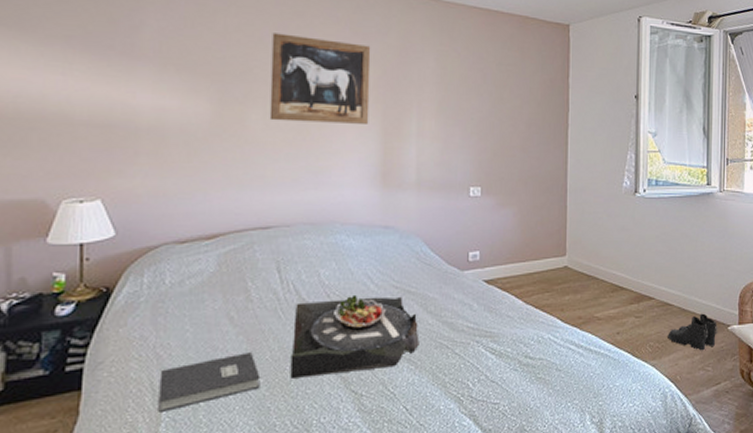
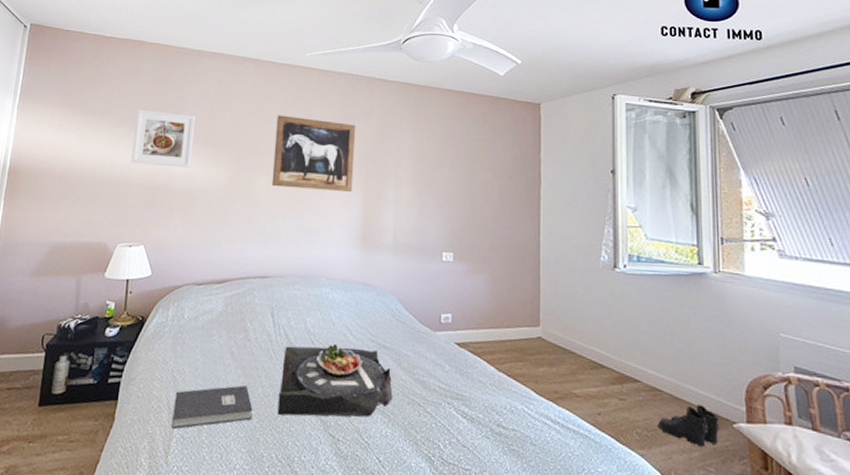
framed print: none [72,21,161,100] -> present [131,109,195,168]

